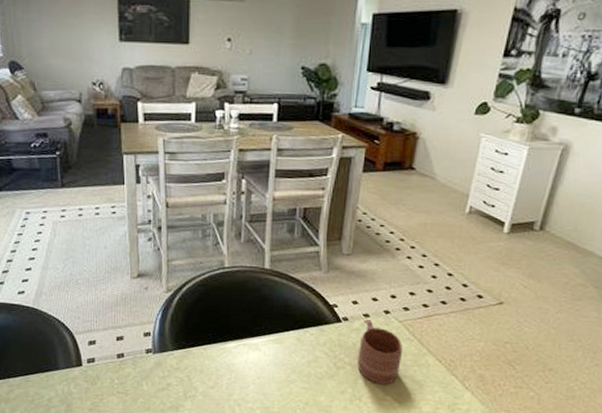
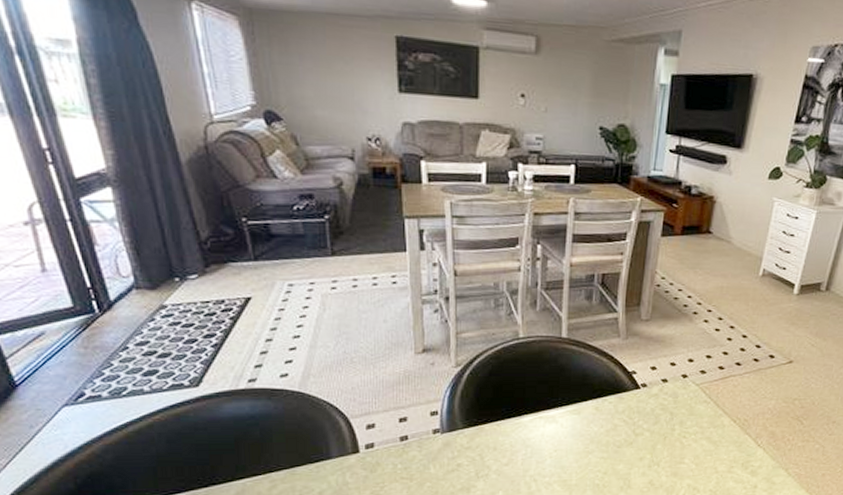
mug: present [357,319,403,385] -> none [656,385,699,449]

